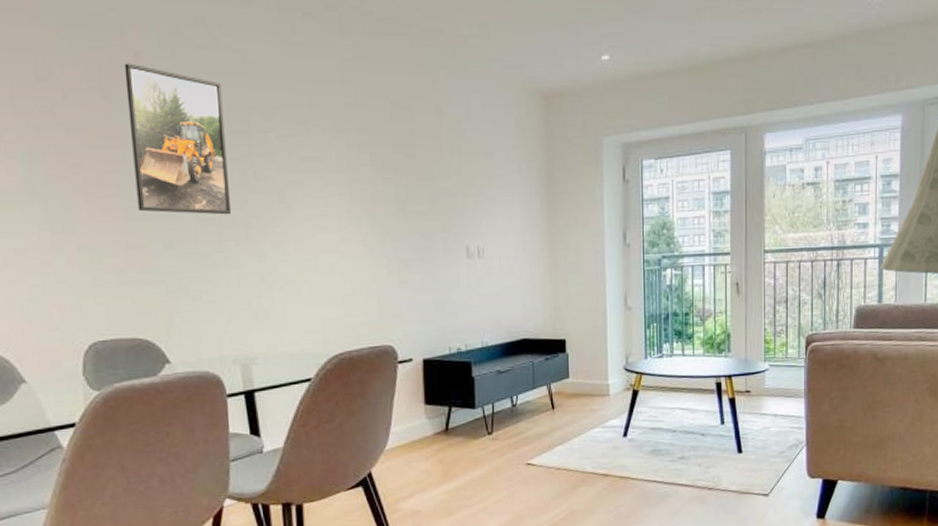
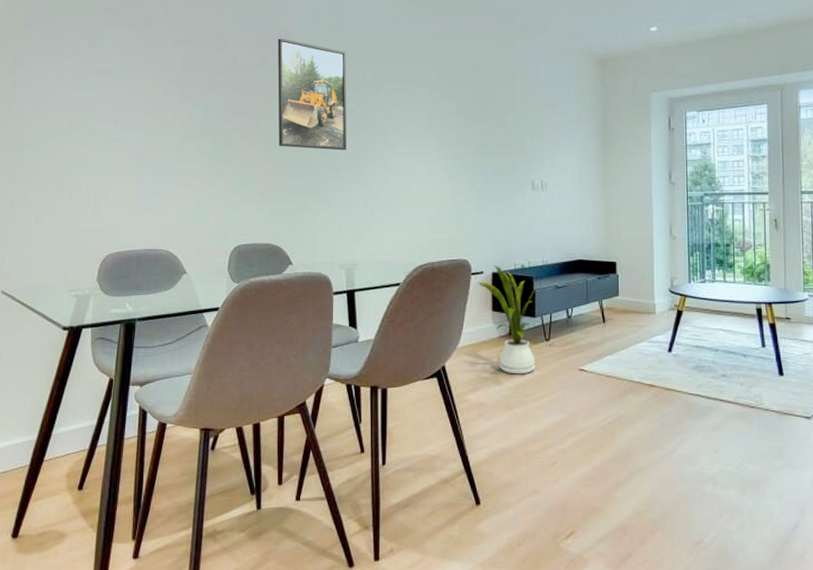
house plant: none [407,350,481,476] -> present [478,265,541,375]

